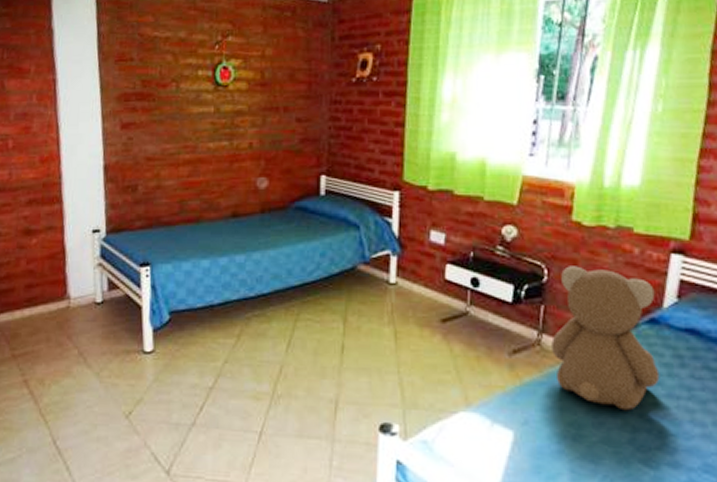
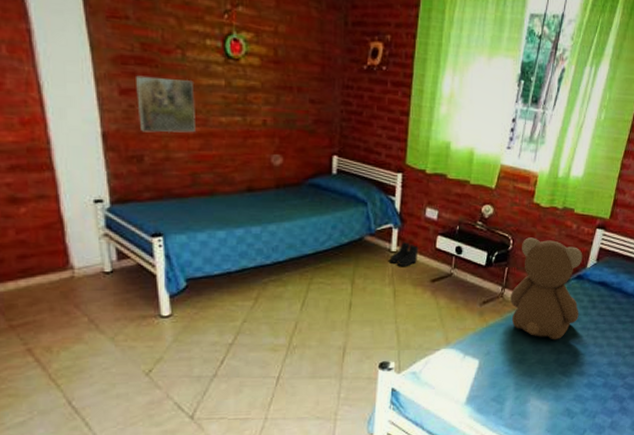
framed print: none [135,109,186,162] -> present [136,75,195,133]
boots: none [388,270,423,303] -> present [389,241,419,267]

